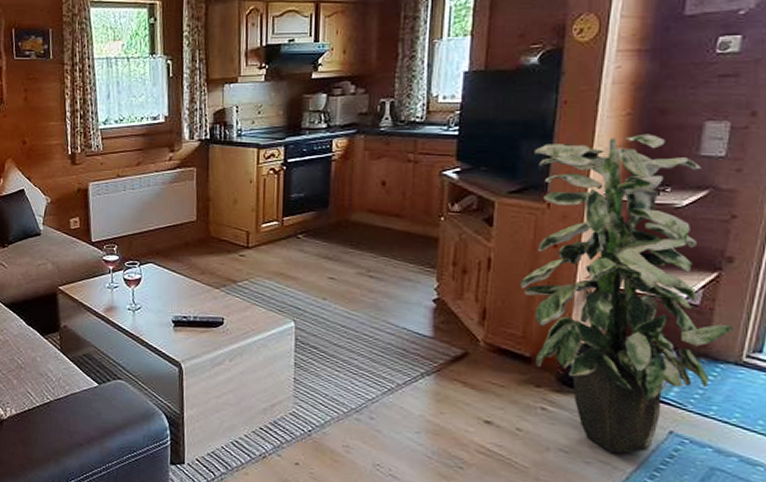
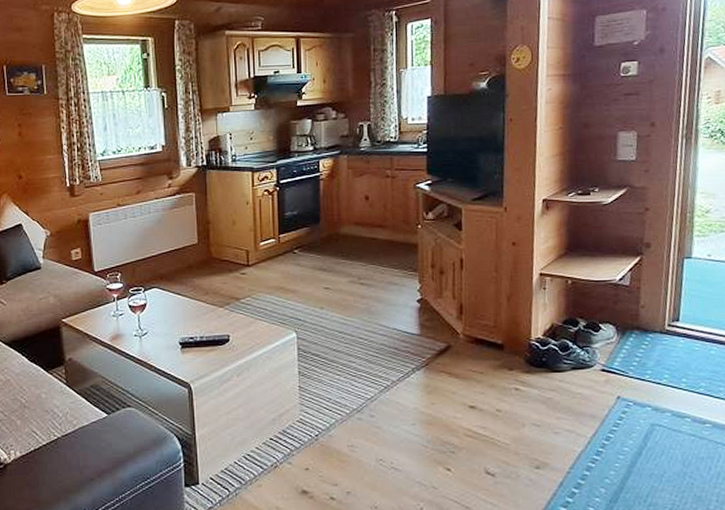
indoor plant: present [520,133,735,454] -> none [488,144,657,422]

